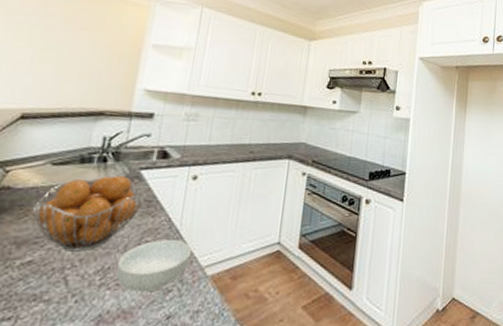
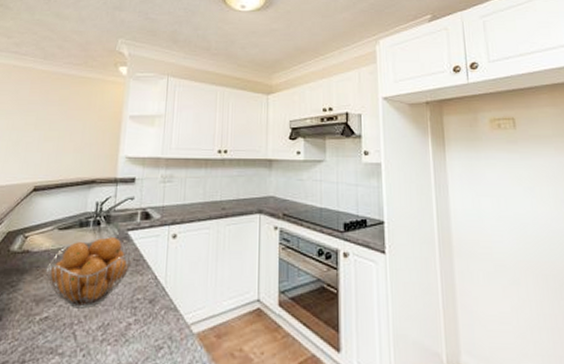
cereal bowl: present [115,240,192,292] -> none [114,297,178,349]

